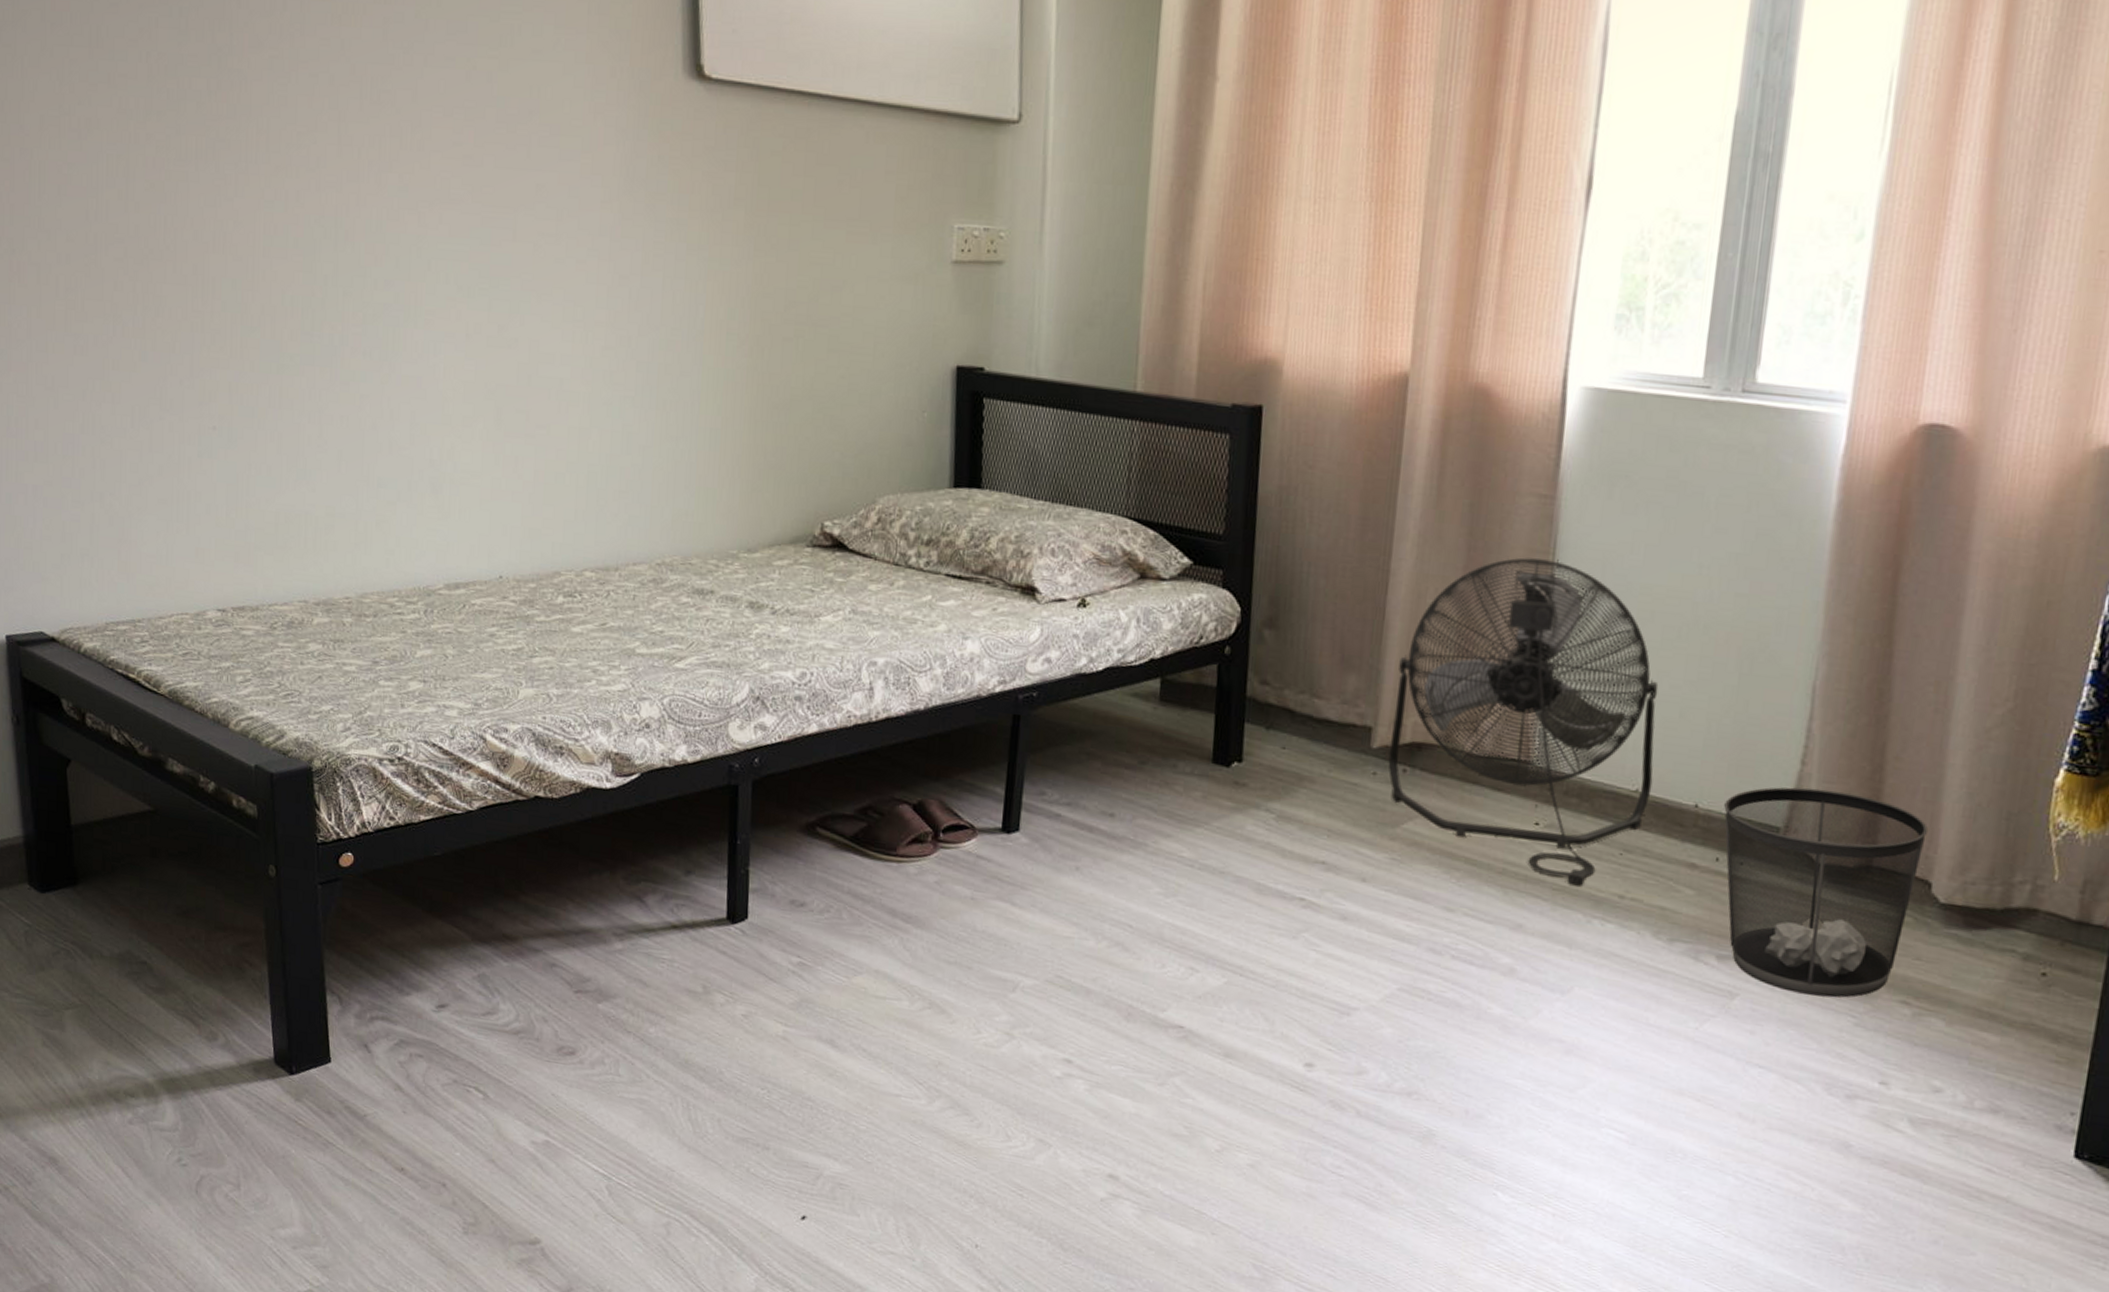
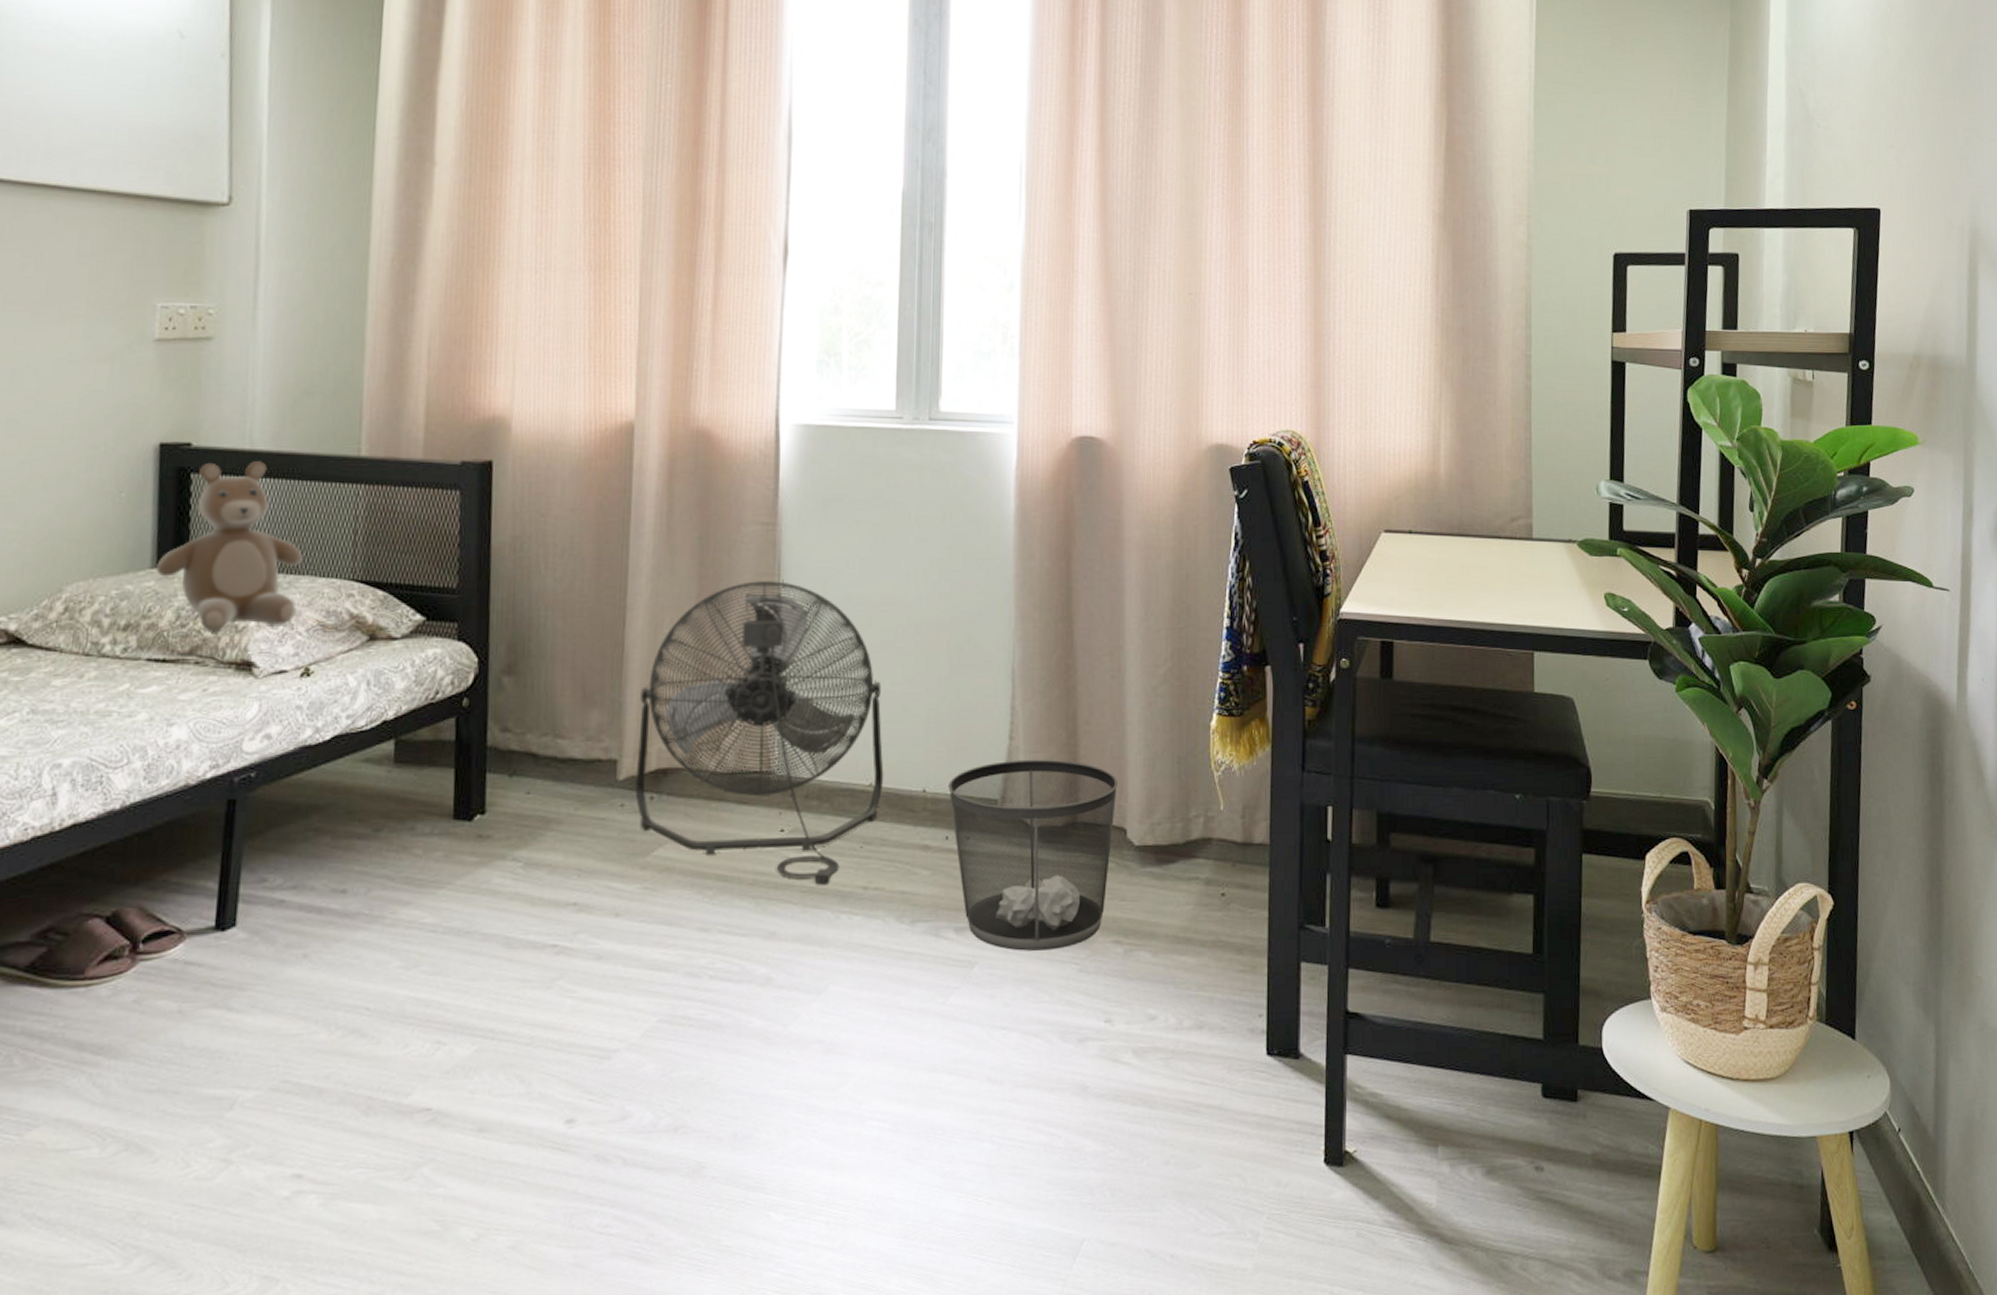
bear: none [953,388,1081,555] -> present [156,461,303,631]

